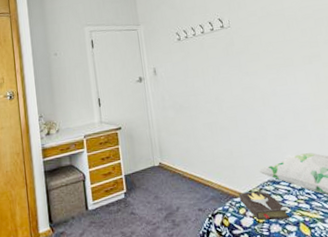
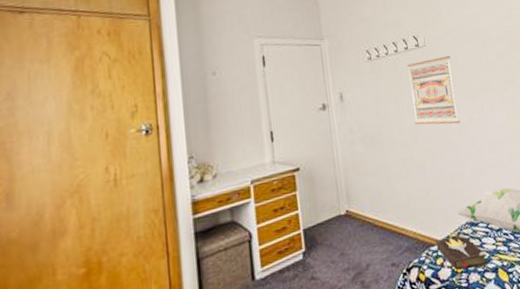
wall art: none [212,35,264,95] -> present [407,56,461,125]

